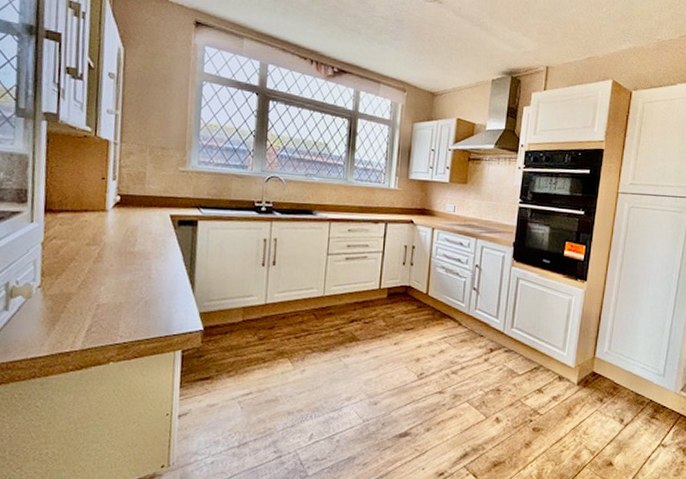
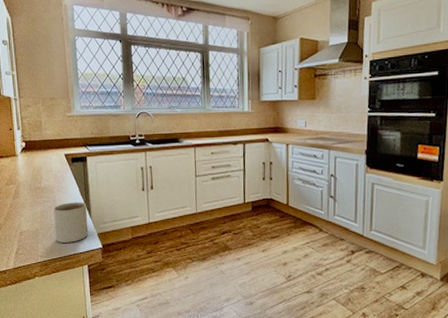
mug: none [143,273,191,322] -> present [53,202,89,243]

